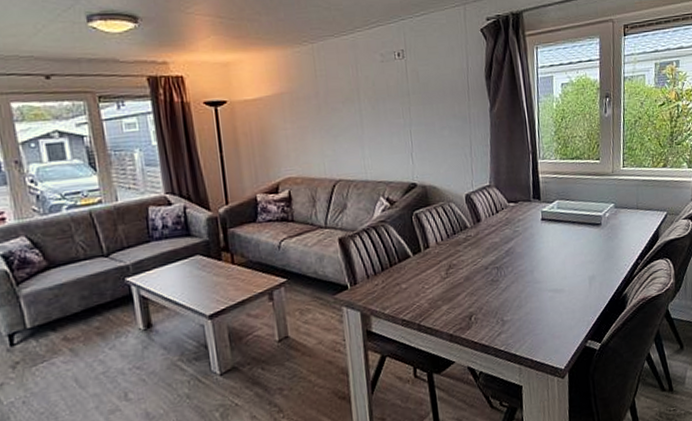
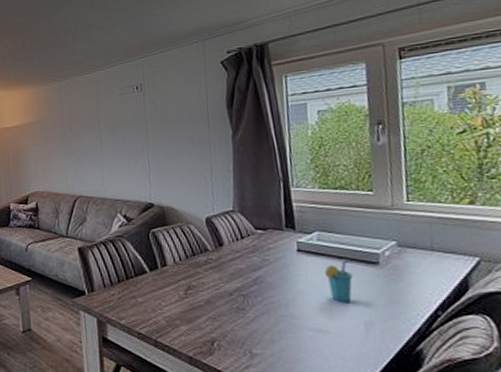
cup: none [561,223,583,263] -> present [324,259,353,303]

